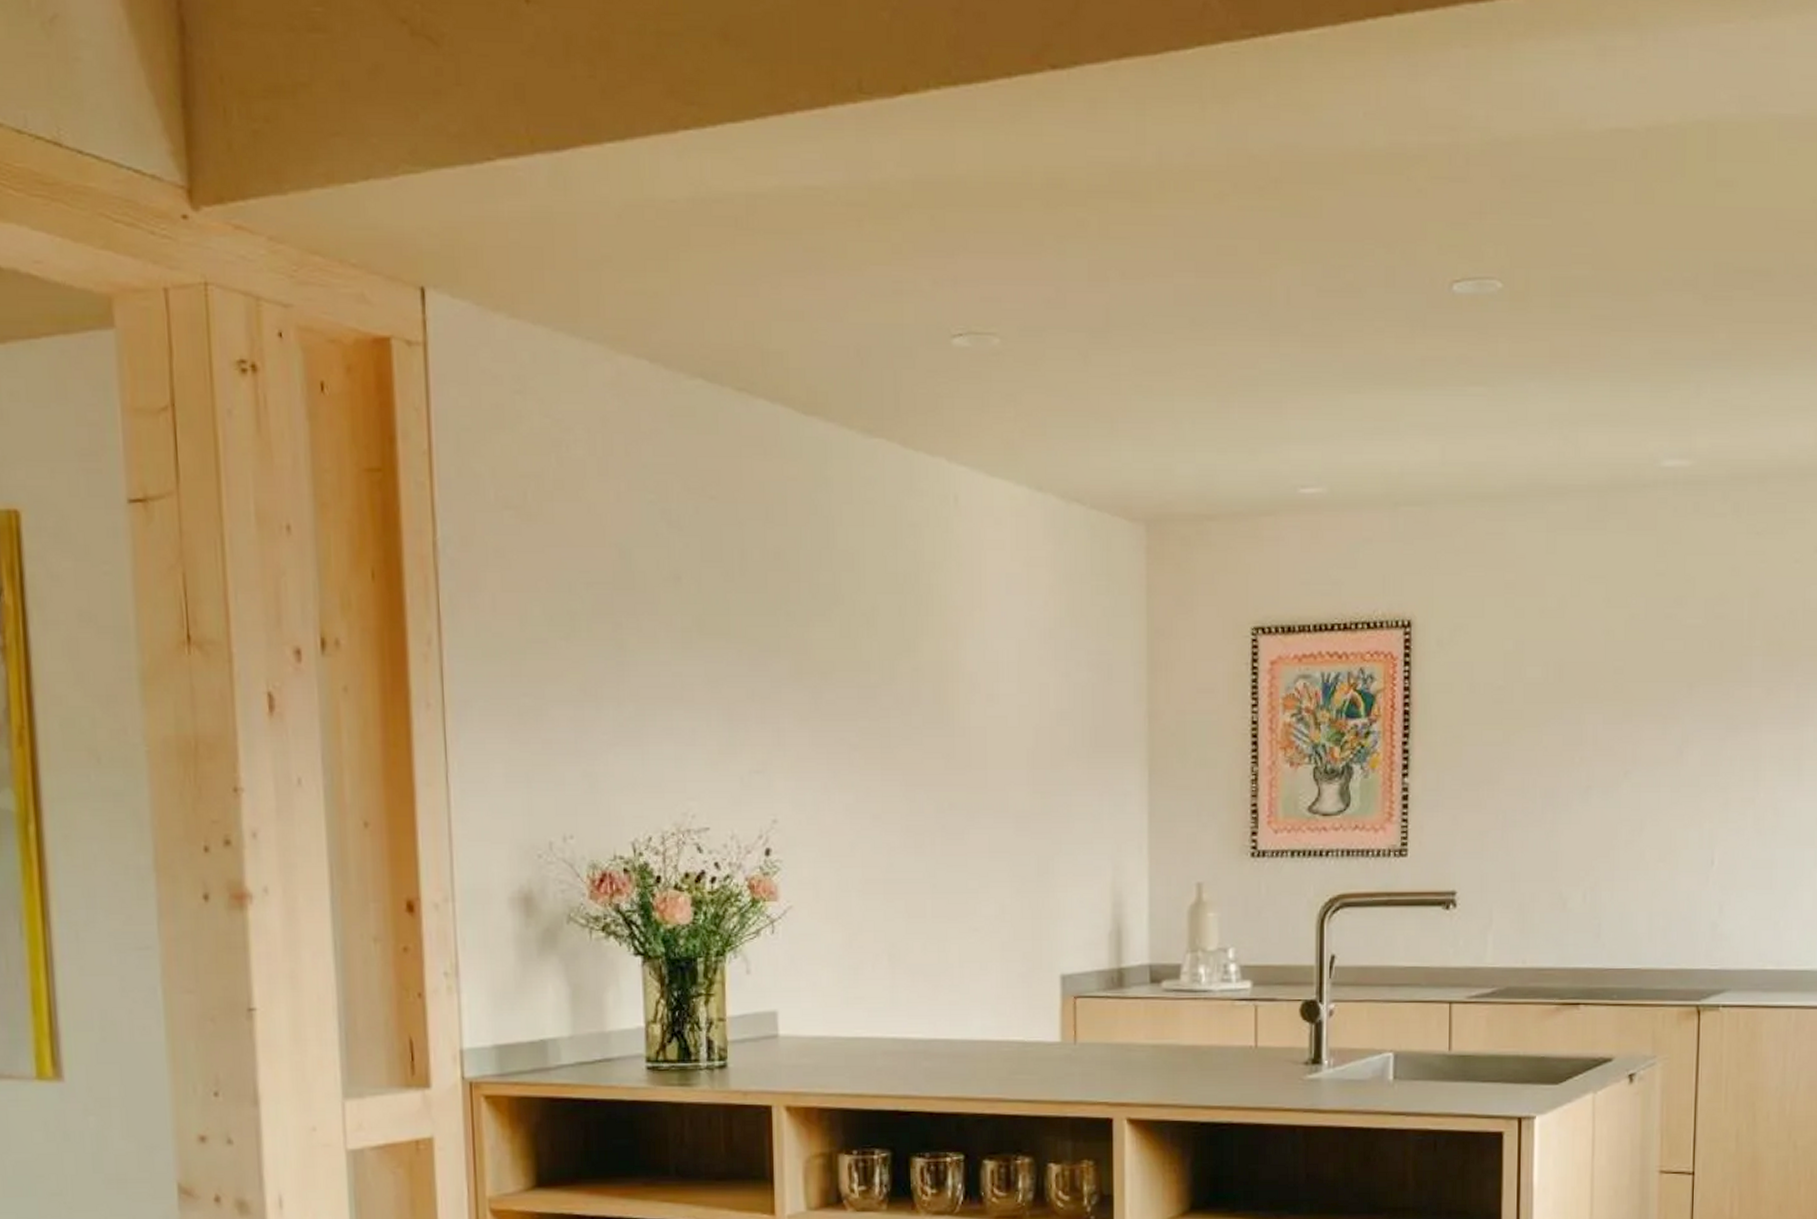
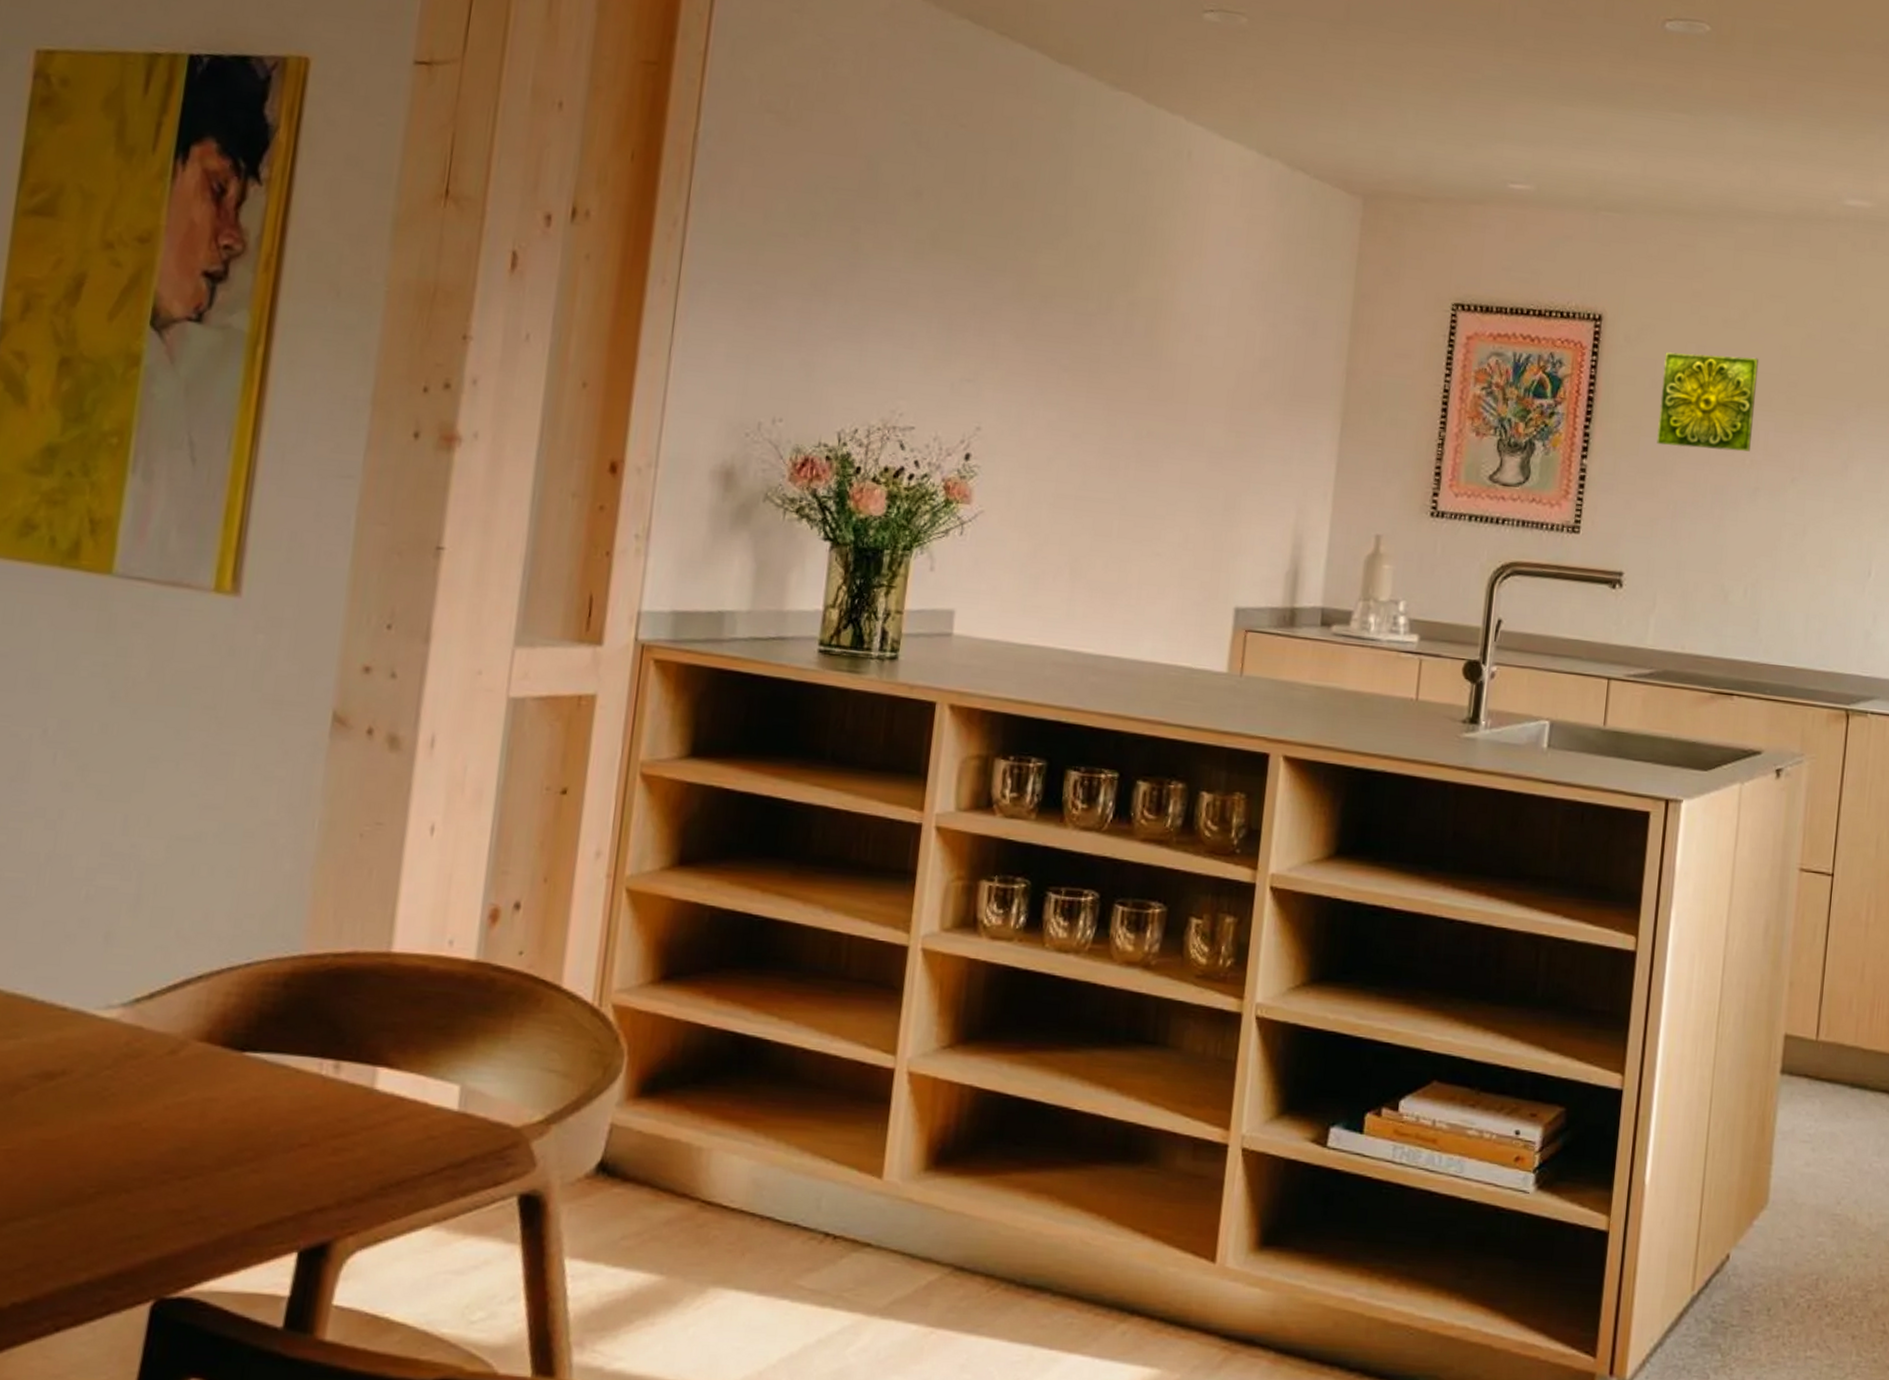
decorative tile: none [1480,647,1582,753] -> present [1657,352,1759,452]

